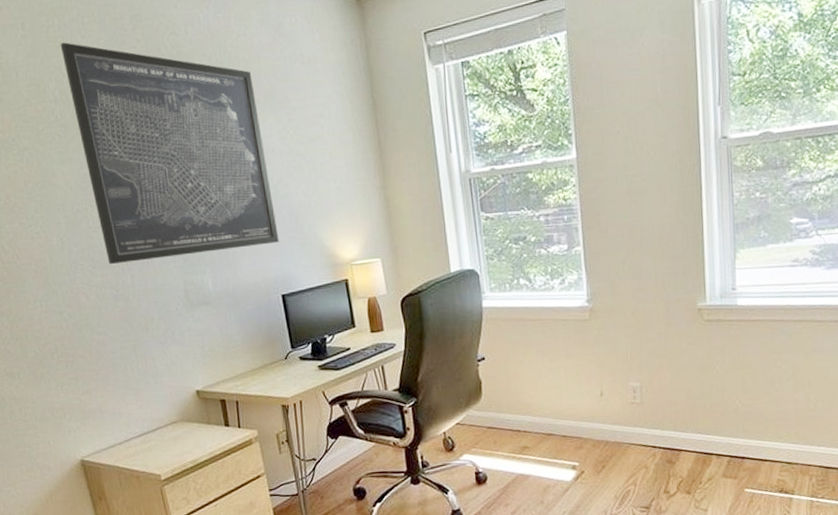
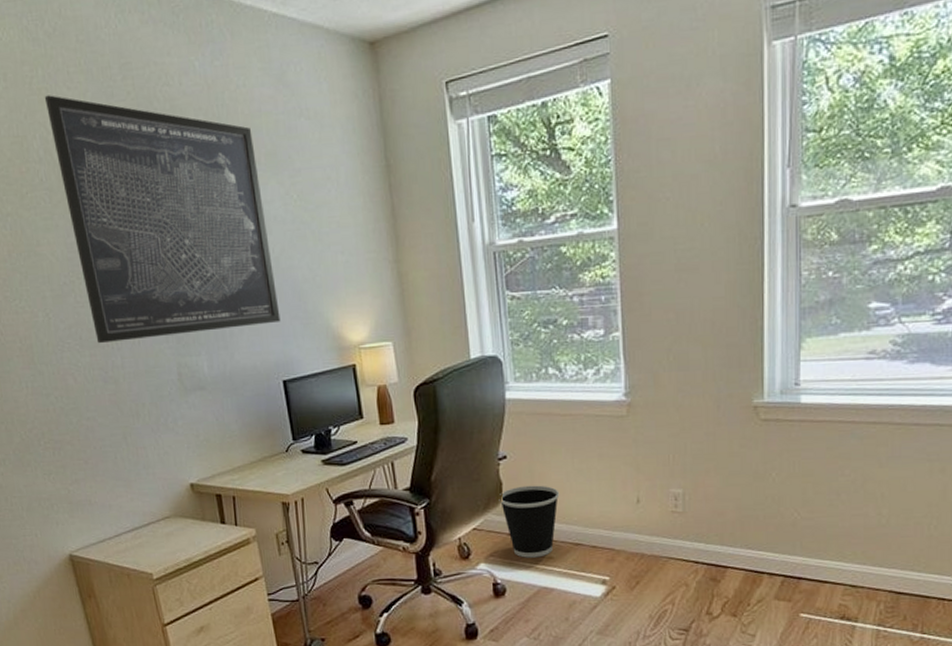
wastebasket: none [479,382,533,449] -> present [499,485,560,558]

